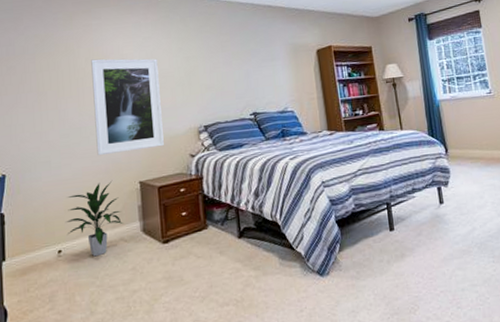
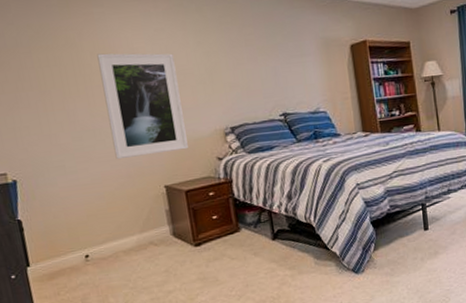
indoor plant: present [66,180,123,257] -> none [88,184,151,261]

